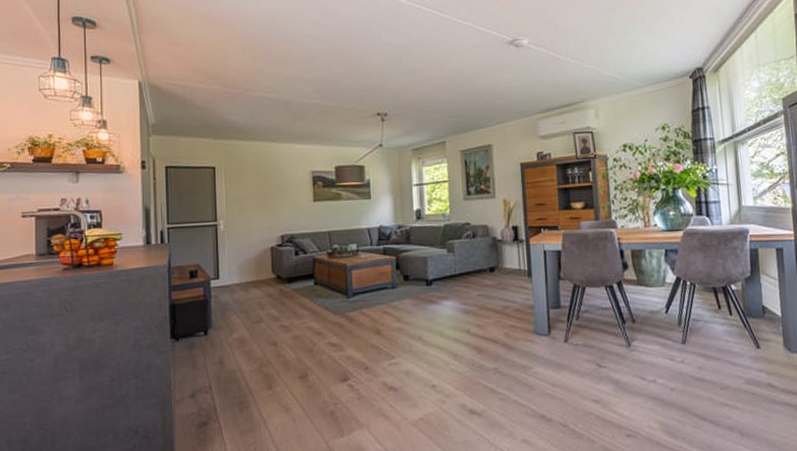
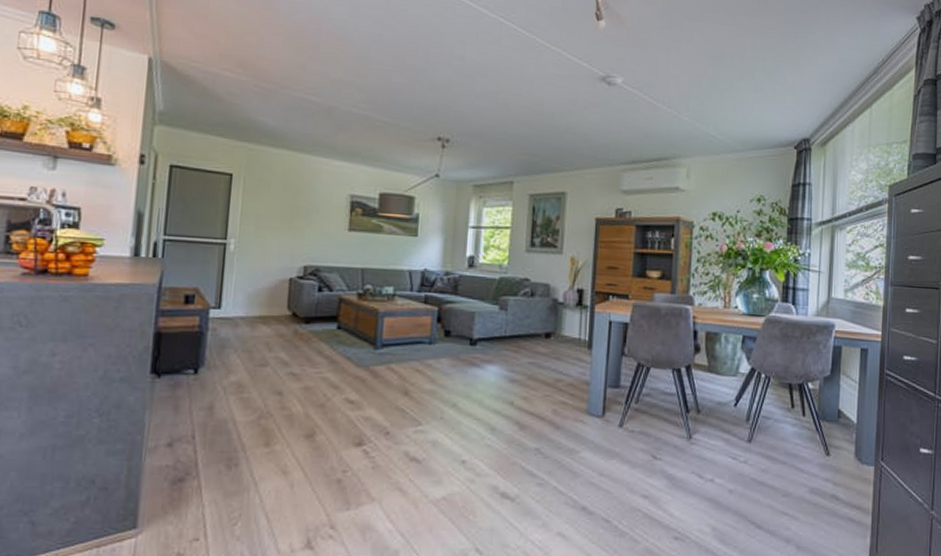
picture frame: present [573,130,597,161] -> none [658,190,683,225]

